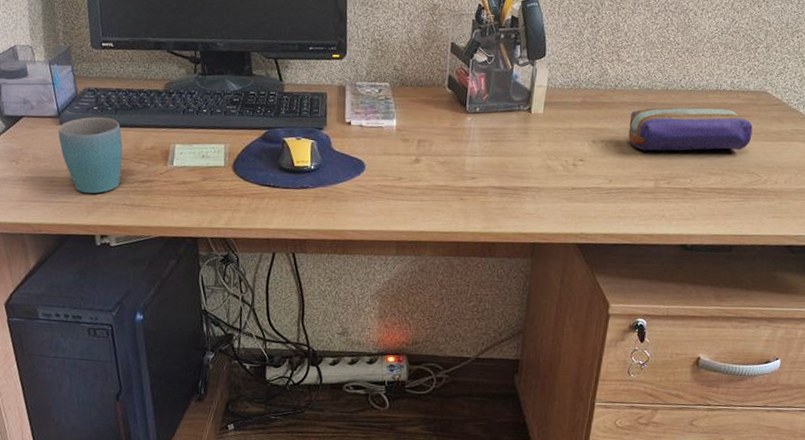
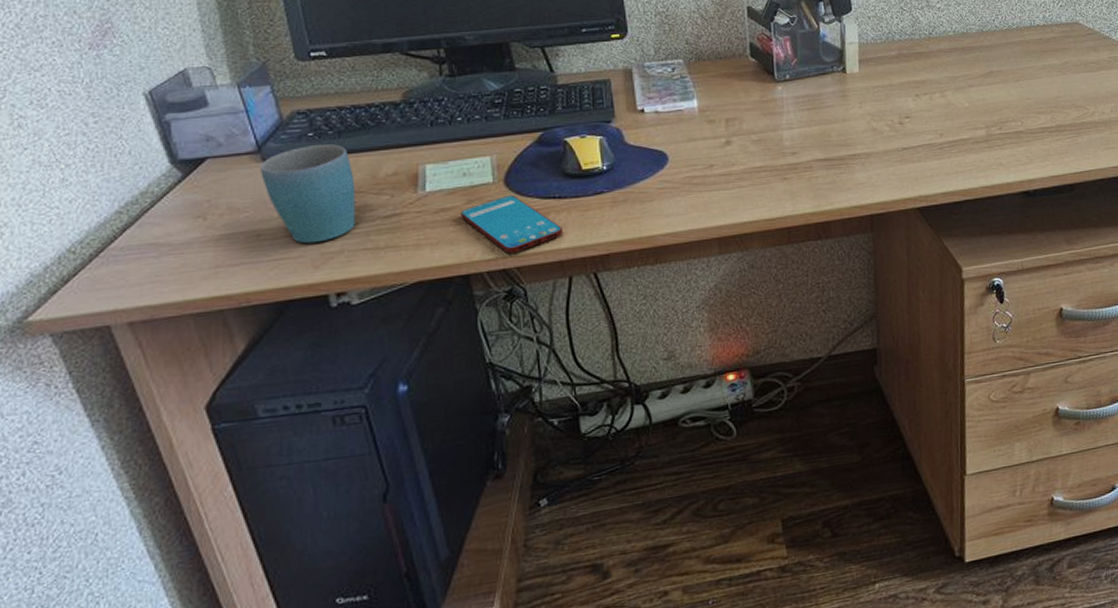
smartphone: none [197,178,273,226] -> present [461,195,562,254]
pencil case: present [628,106,753,151] -> none [950,43,1073,99]

